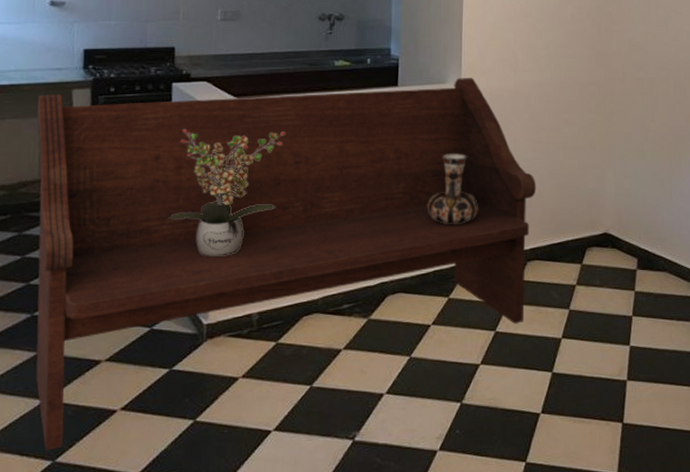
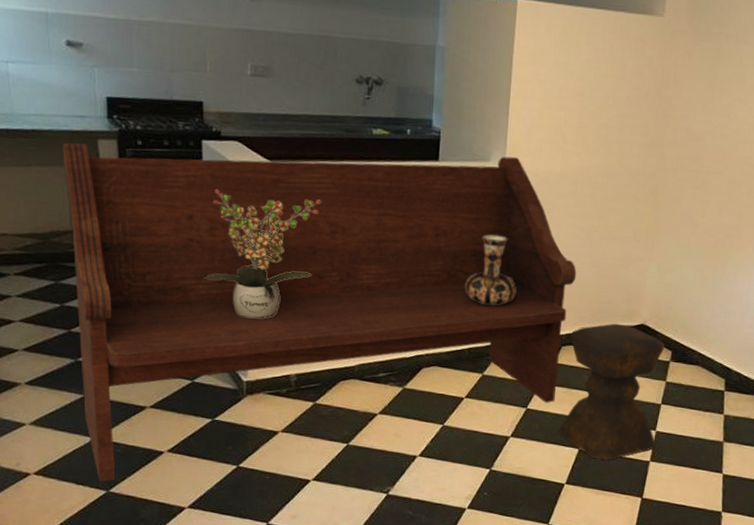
stool: none [529,234,631,383] -> present [558,323,665,461]

